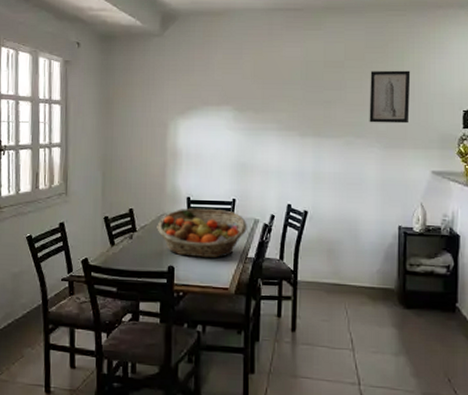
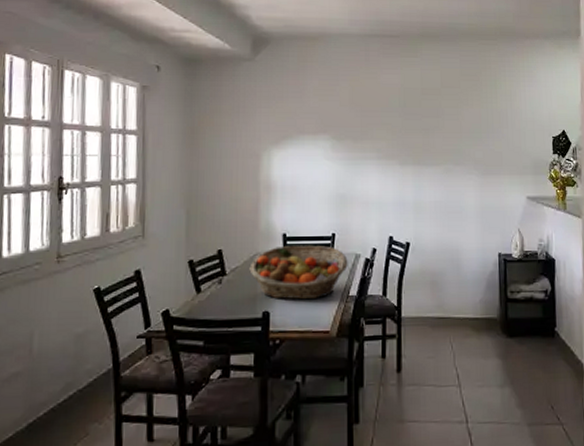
wall art: present [369,70,411,124] -> none [466,97,504,150]

